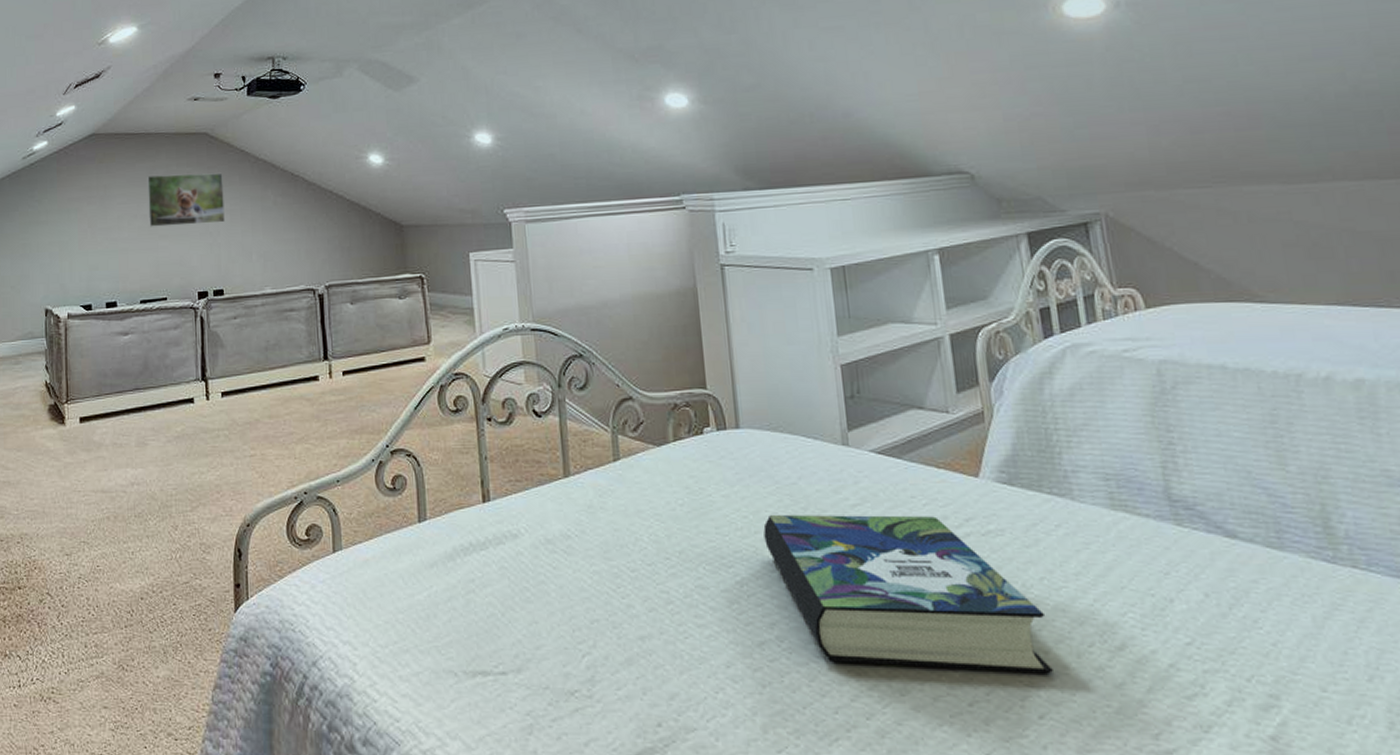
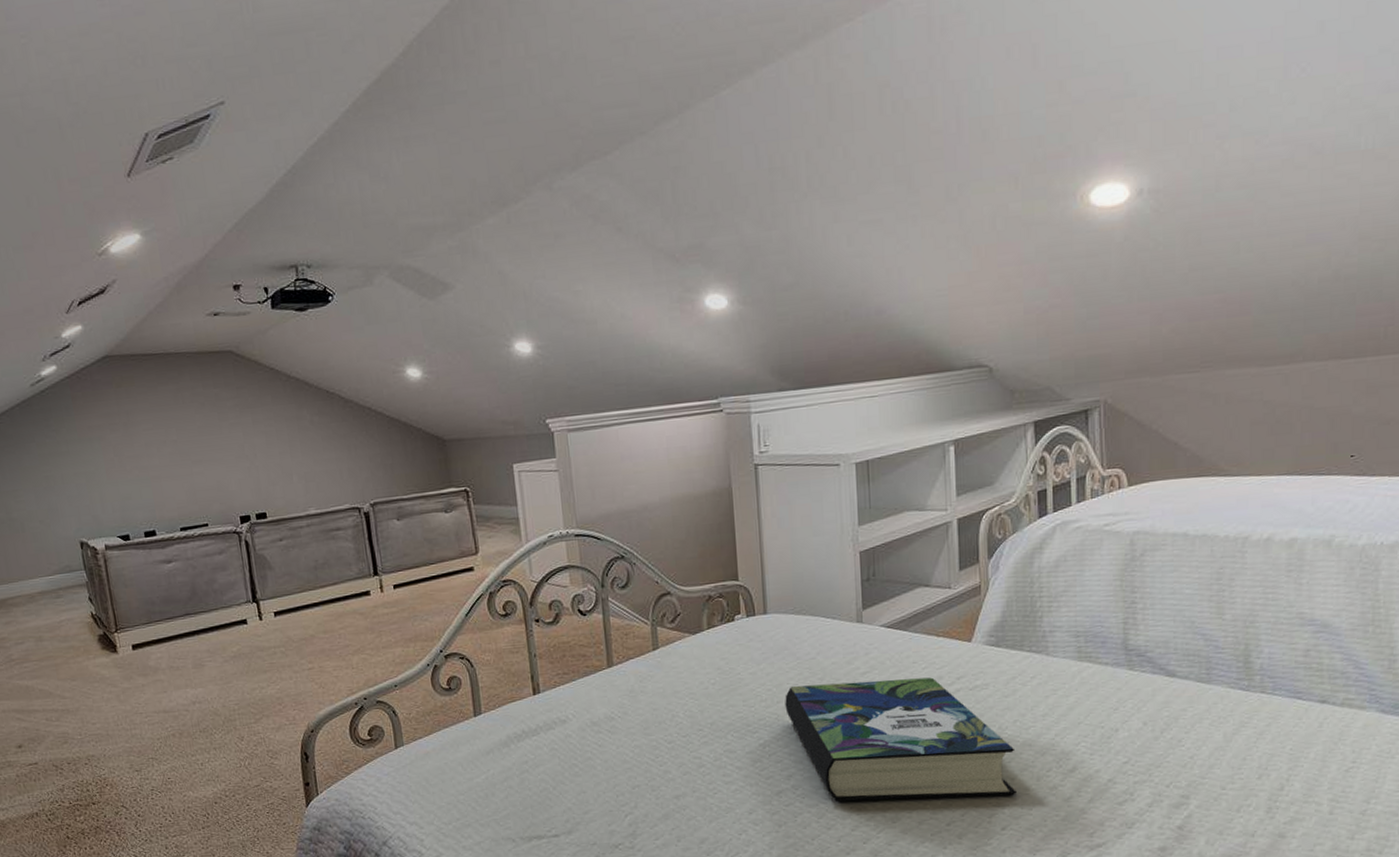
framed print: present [147,172,225,227] -> none [172,393,261,453]

